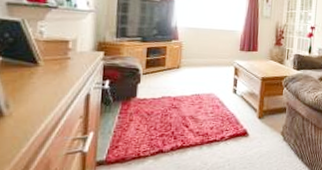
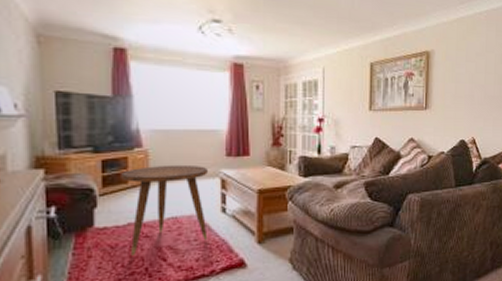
side table: none [160,54,225,122] -> present [121,164,208,256]

